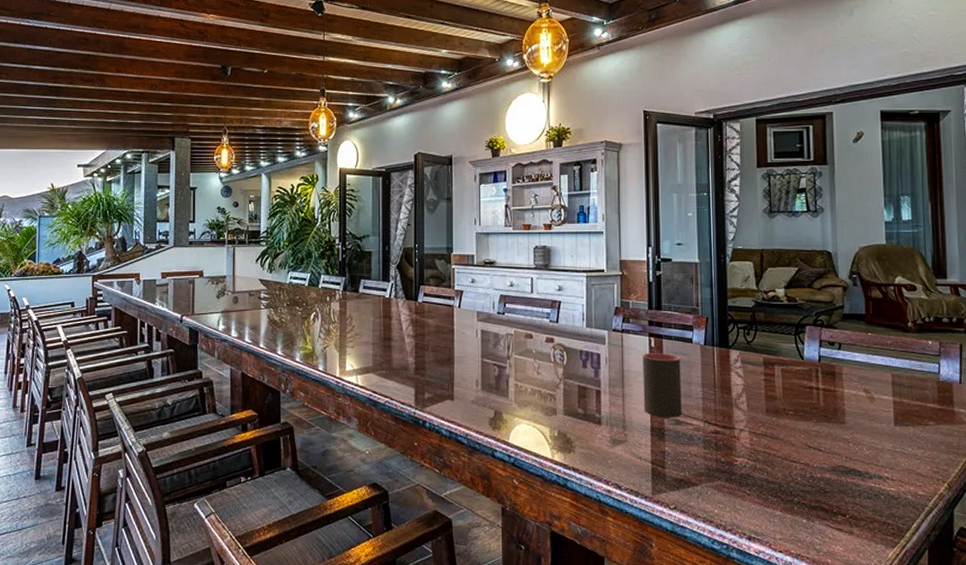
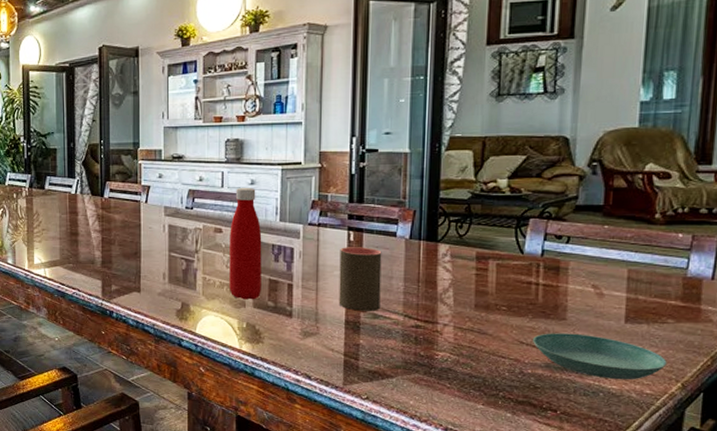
bottle: none [540,294,571,407] -> present [229,188,262,300]
saucer: none [819,436,933,482] -> present [533,333,667,380]

